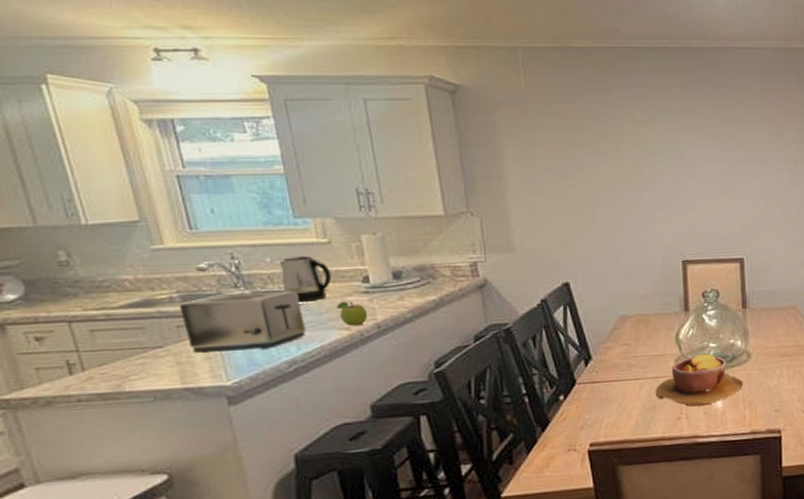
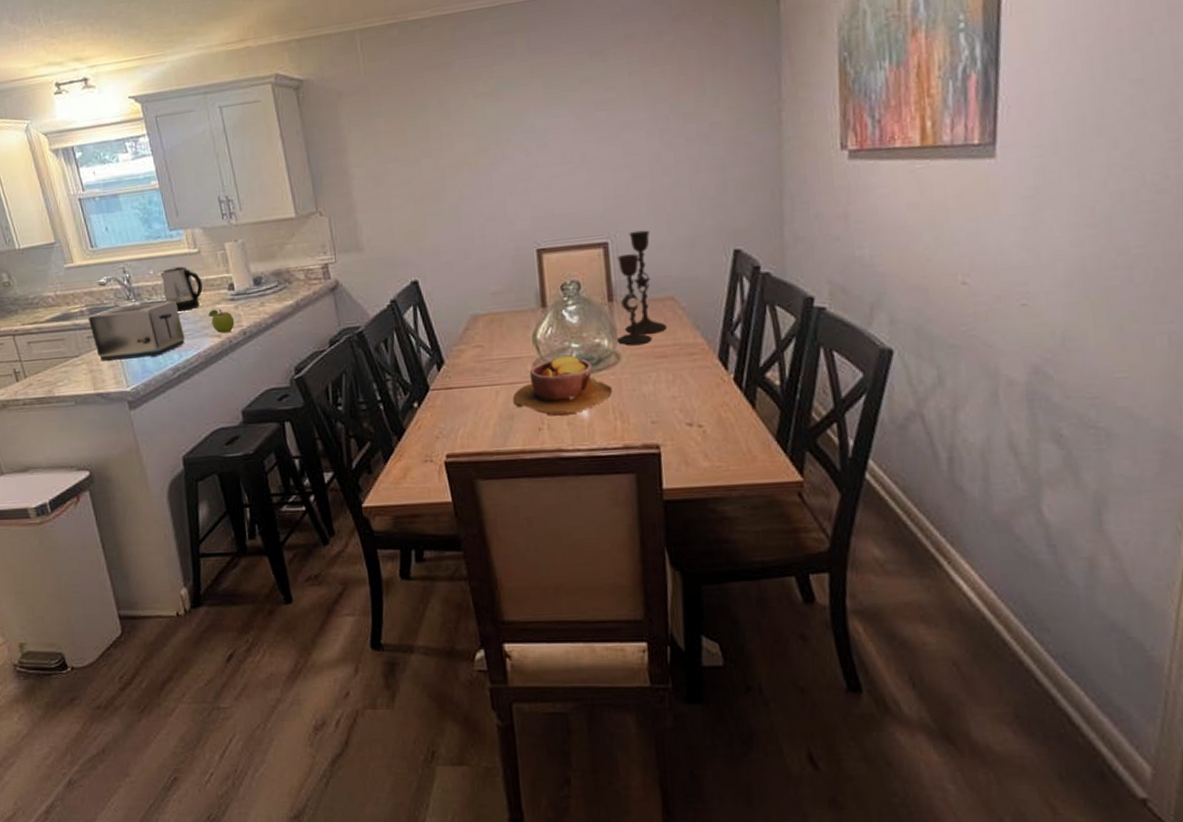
candlestick: none [749,250,789,346] -> present [617,230,666,346]

